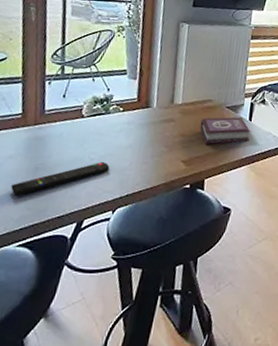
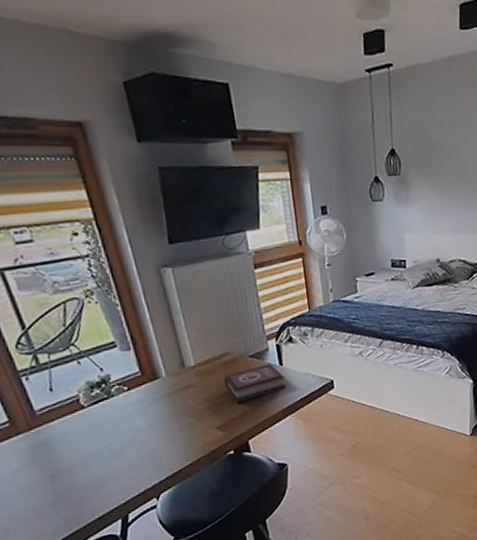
remote control: present [11,162,110,196] -> none [31,450,137,509]

